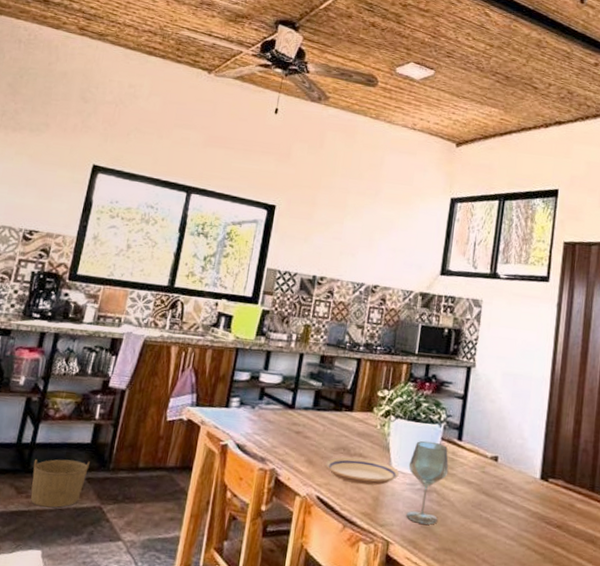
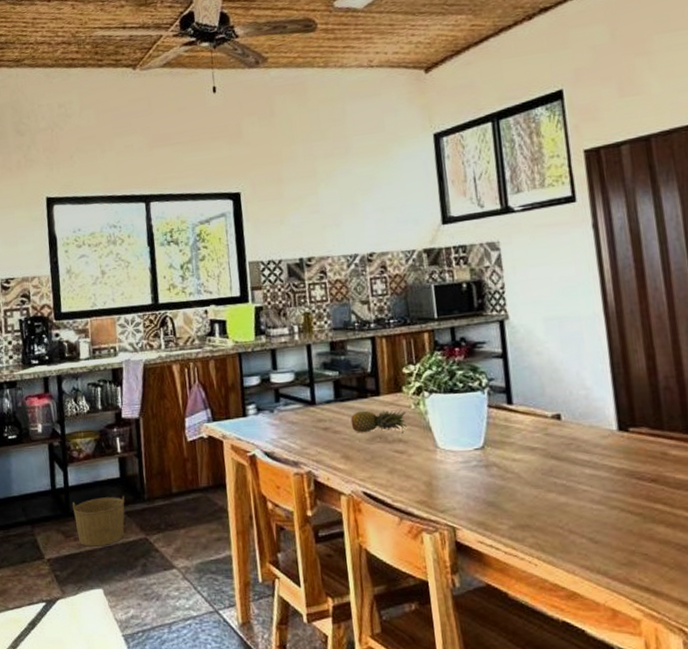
fruit: none [321,422,372,447] -> present [350,409,408,433]
plate: present [326,457,399,486] -> none [364,443,449,471]
wine glass: present [406,441,449,525] -> none [457,411,506,503]

